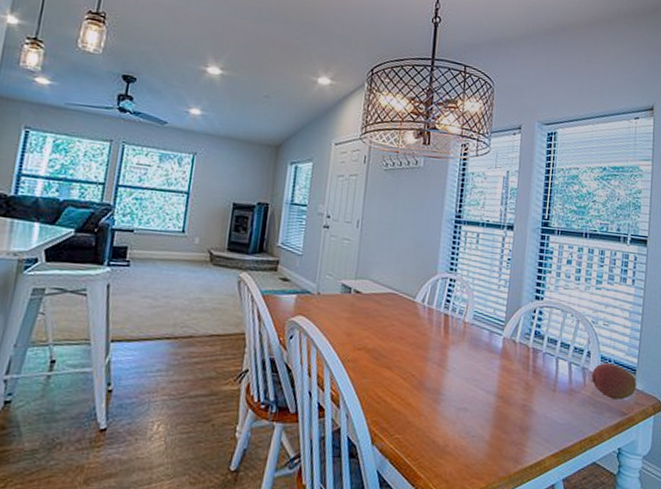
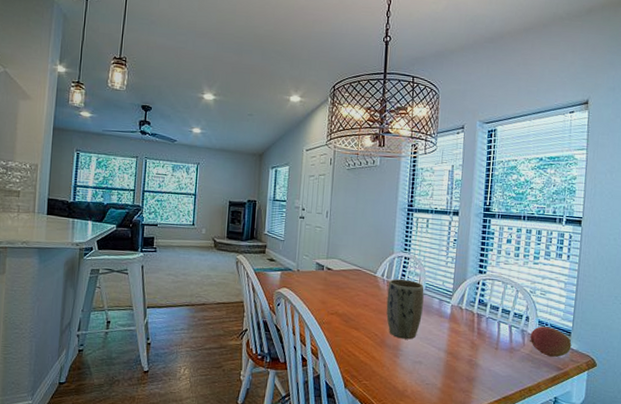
plant pot: none [426,305,472,381] -> present [386,279,424,340]

